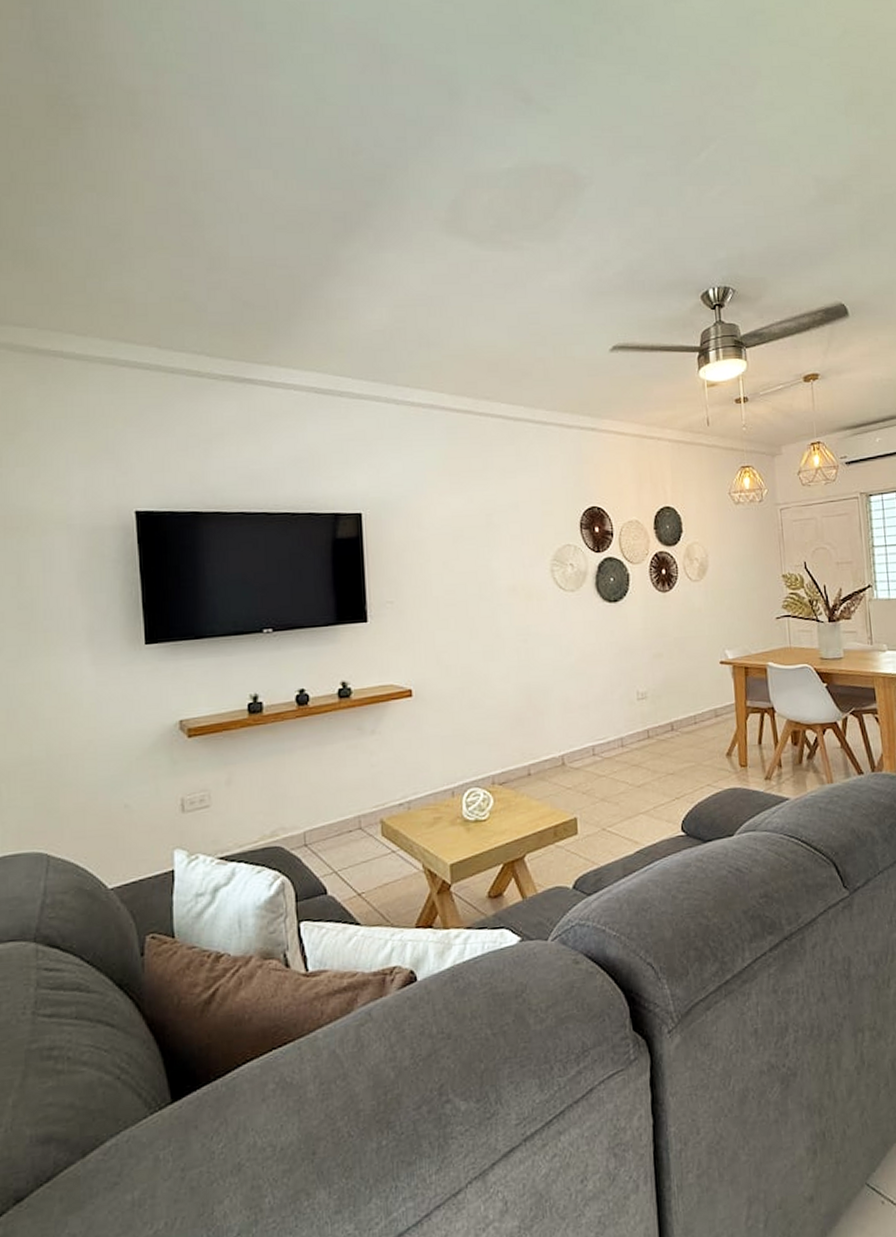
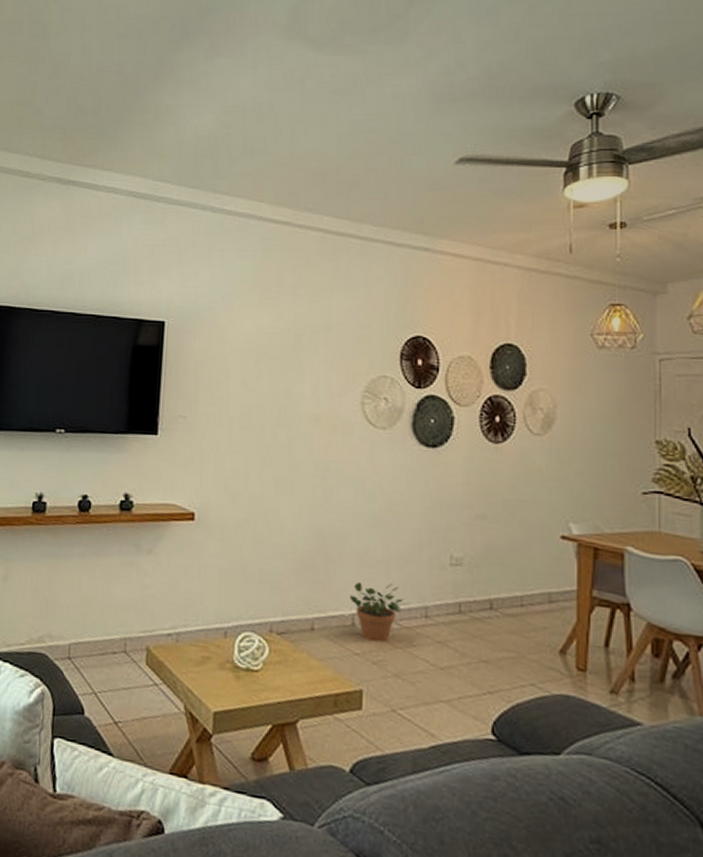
potted plant: none [559,723,603,776] -> present [350,582,403,643]

